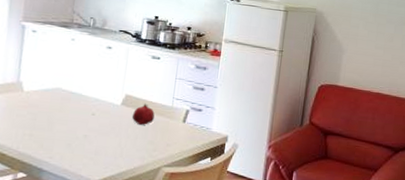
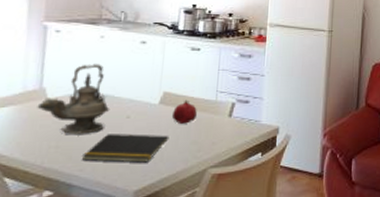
teapot: none [14,63,78,126] -> present [37,64,110,134]
notepad: none [51,127,129,157] -> present [81,134,169,163]

